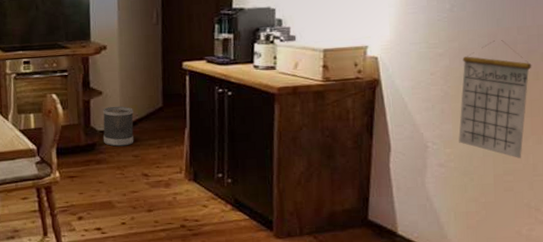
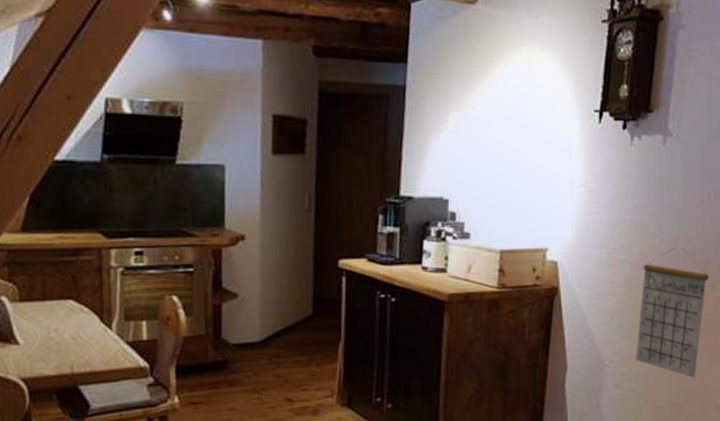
wastebasket: present [103,106,134,147] -> none [237,312,276,364]

